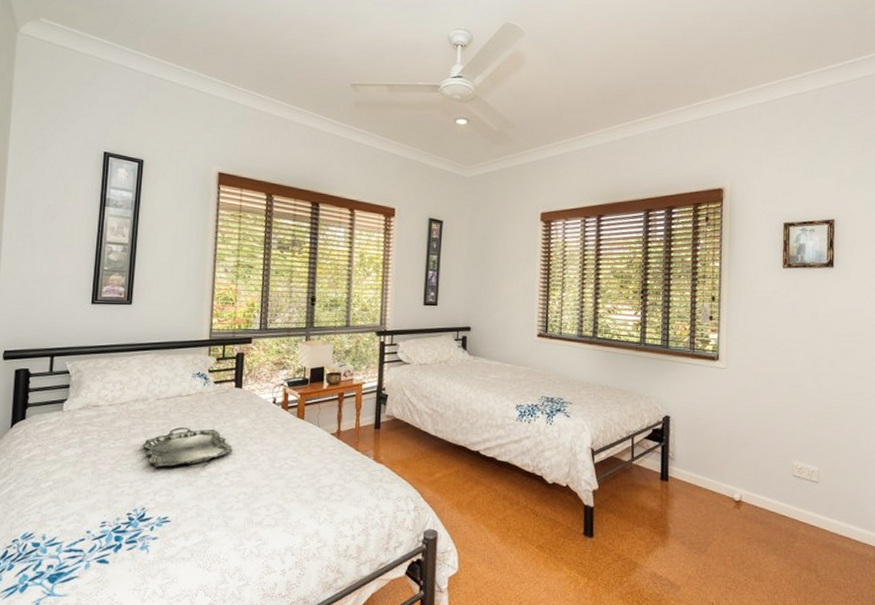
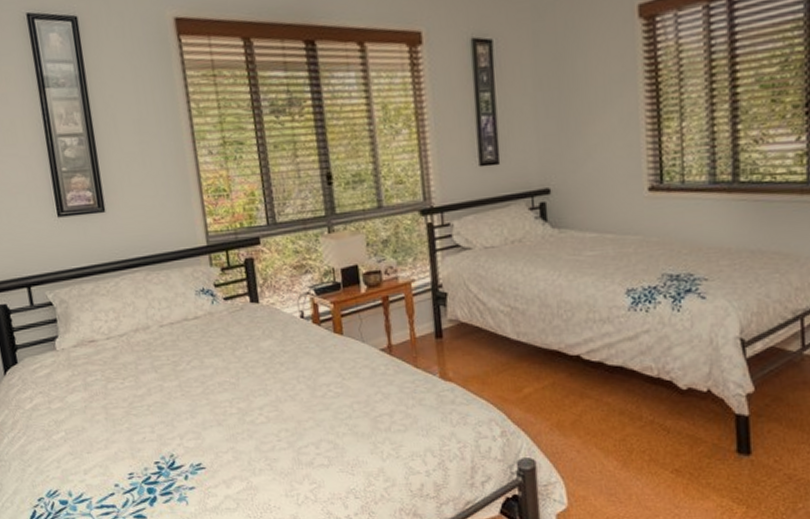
serving tray: present [143,427,233,468] -> none [155,356,262,408]

